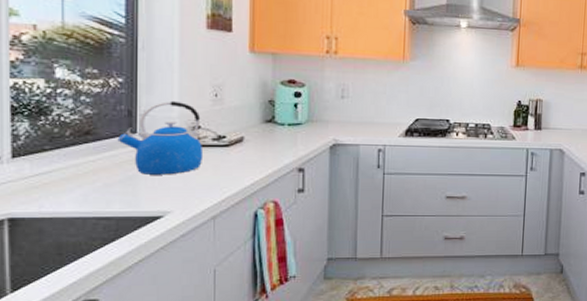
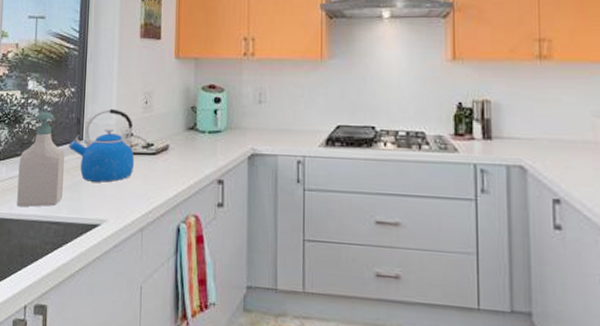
soap bottle: none [49,102,114,205] -> present [17,111,65,207]

